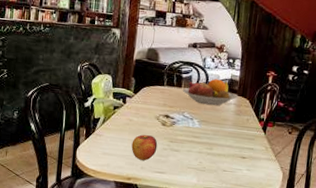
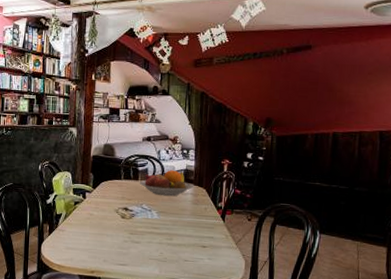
apple: present [131,134,158,161] -> none [93,228,118,253]

